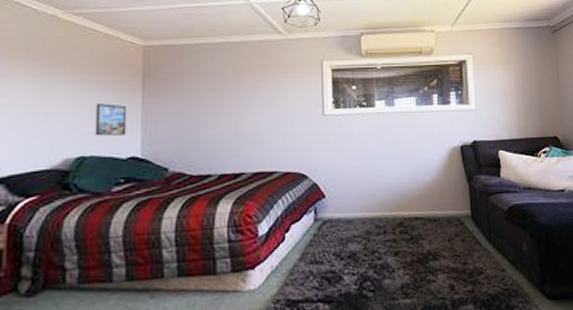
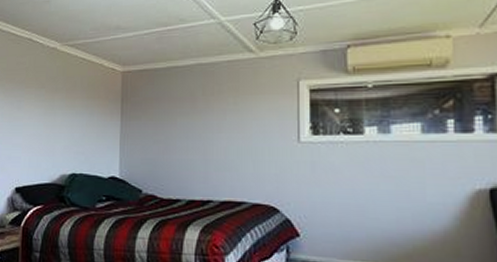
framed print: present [94,103,127,136] -> none [83,126,109,156]

